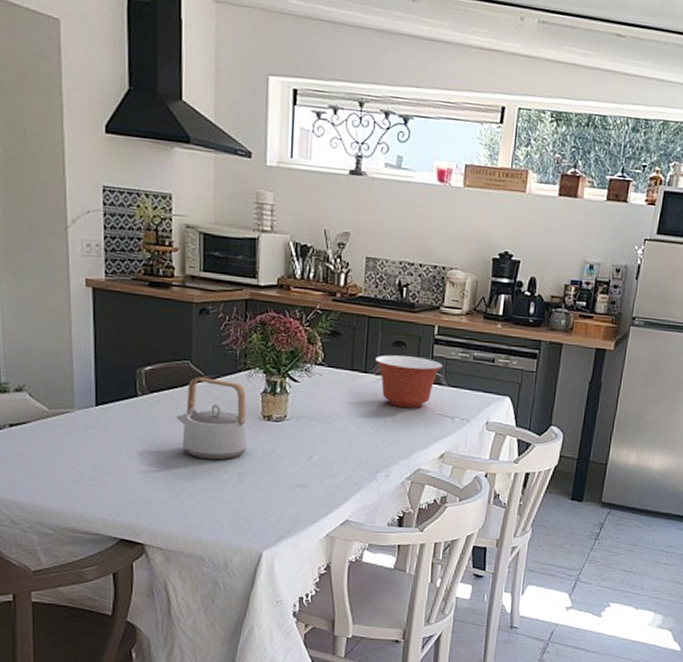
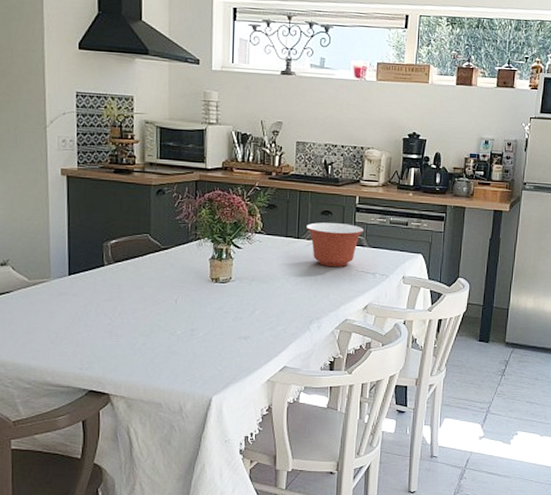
teapot: present [176,377,248,460] -> none [137,247,199,318]

